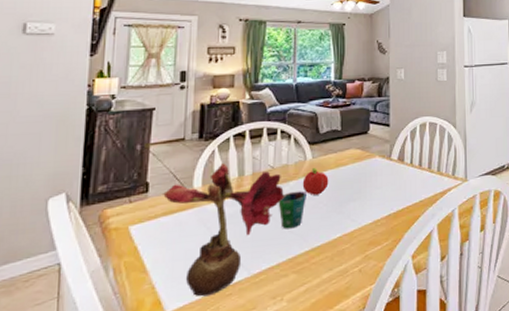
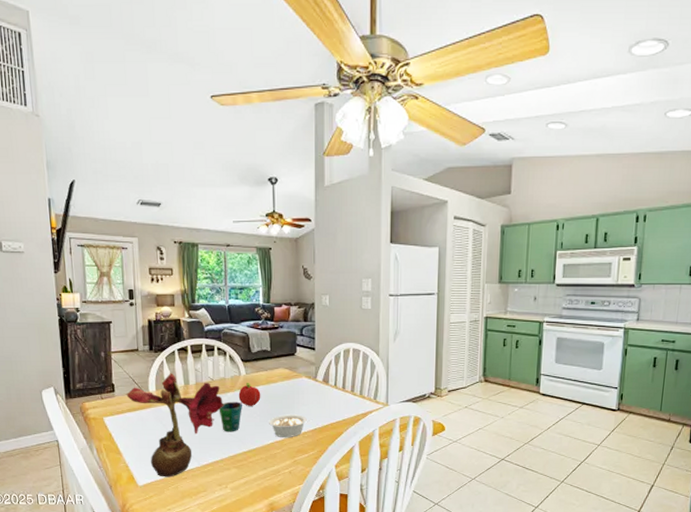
legume: none [337,200,386,230] -> present [269,414,312,438]

